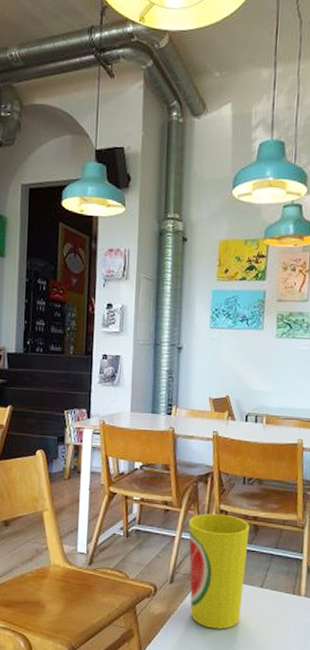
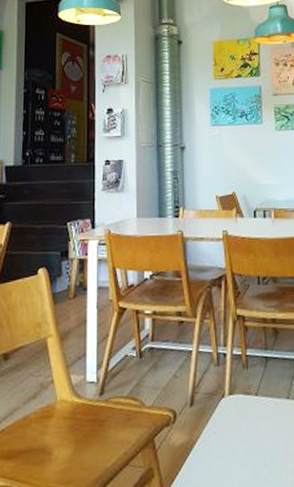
cup: present [189,513,250,629] -> none [206,319,270,455]

